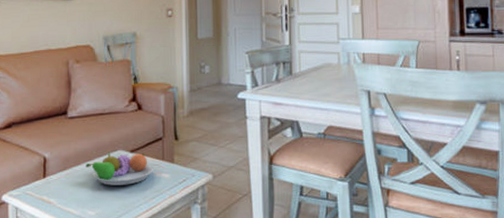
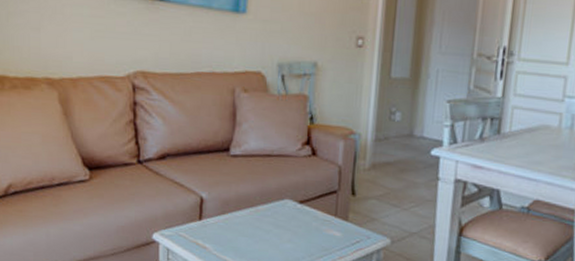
fruit bowl: present [85,152,153,186] -> none [247,199,323,239]

